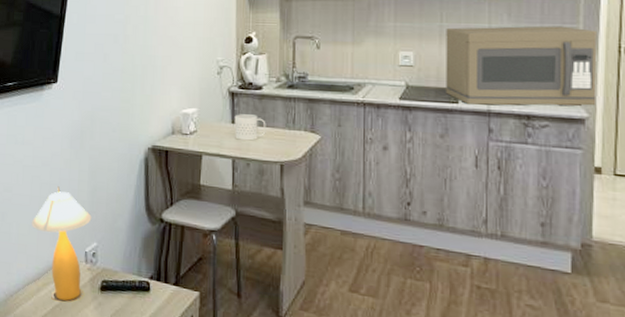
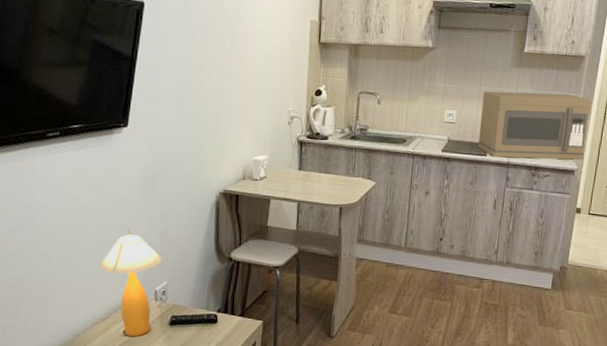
mug: present [234,114,266,141] -> none [301,161,330,186]

